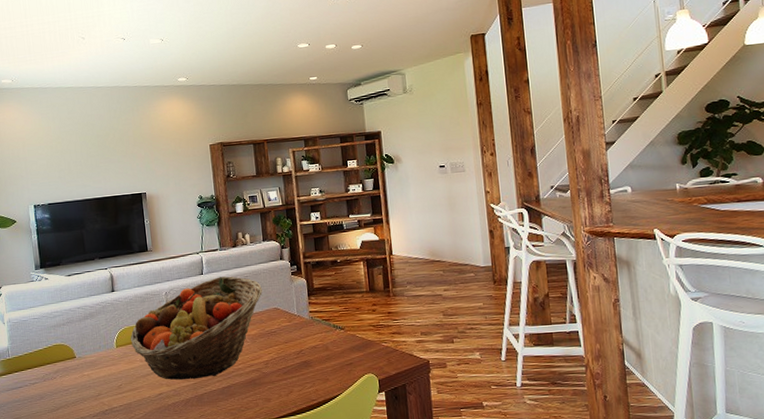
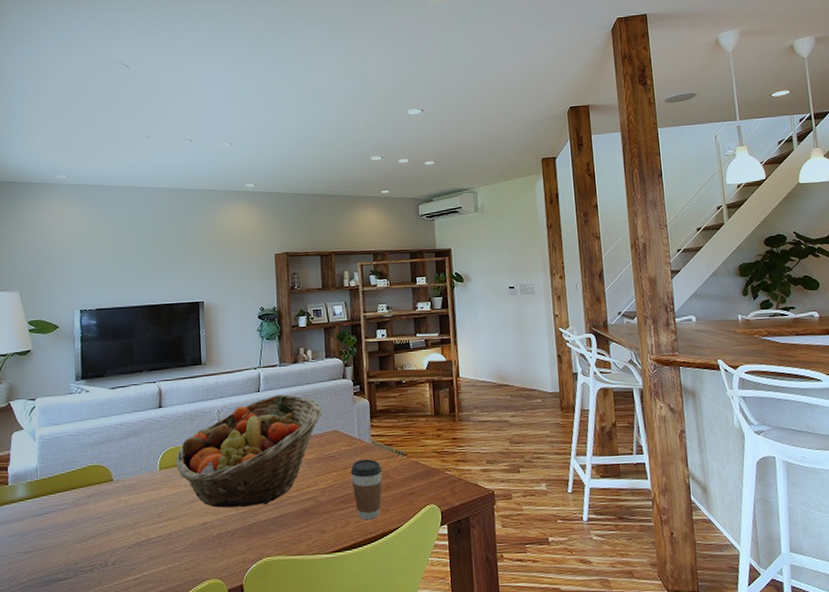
coffee cup: none [291,333,322,389] -> present [350,459,382,521]

